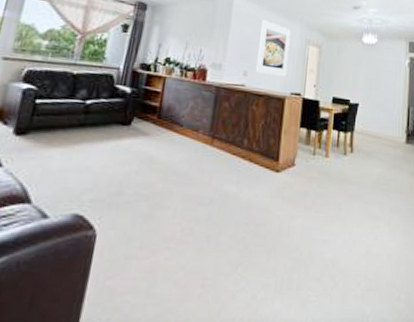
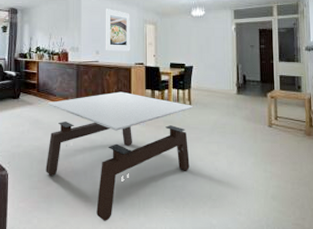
coffee table: none [153,127,356,309] -> present [46,91,194,221]

